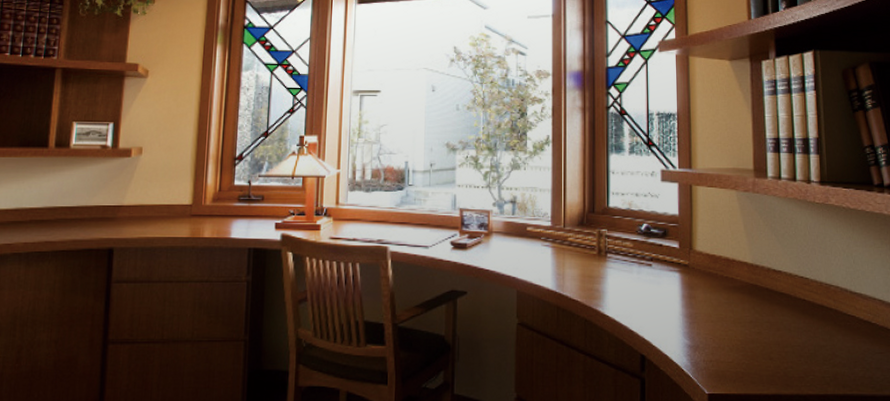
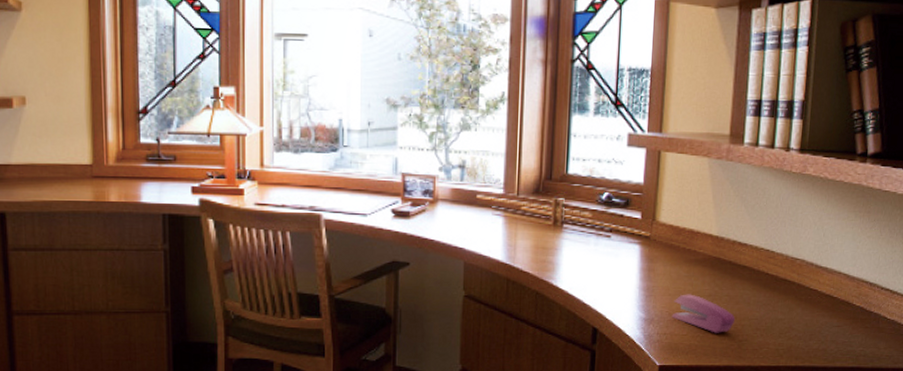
stapler: none [716,321,779,360] -> present [672,294,736,333]

